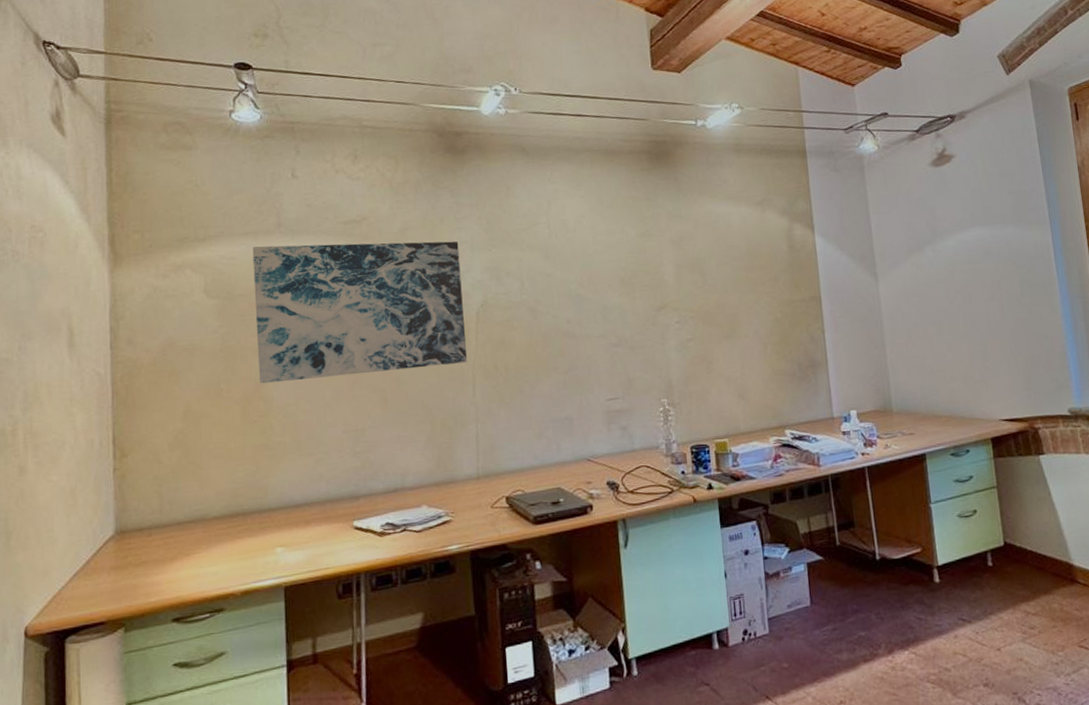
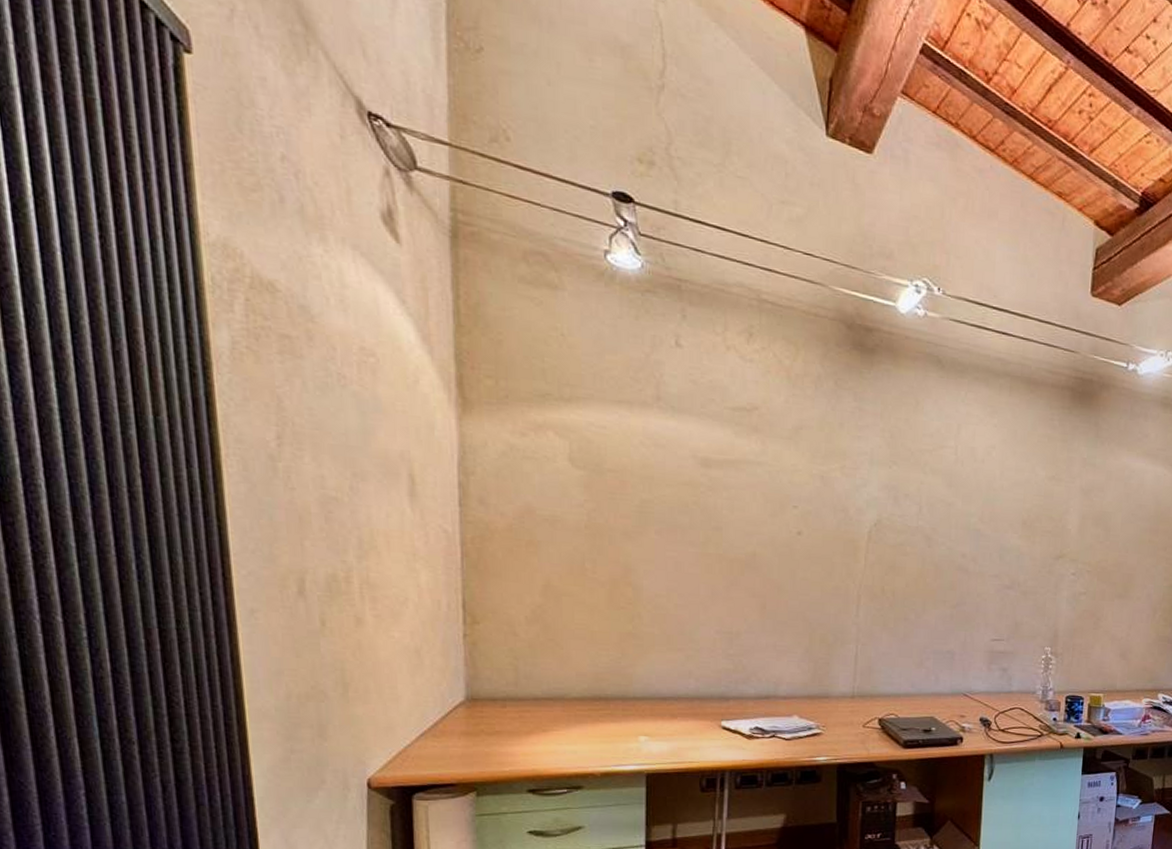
wall art: present [252,241,468,384] -> none [626,417,857,581]

